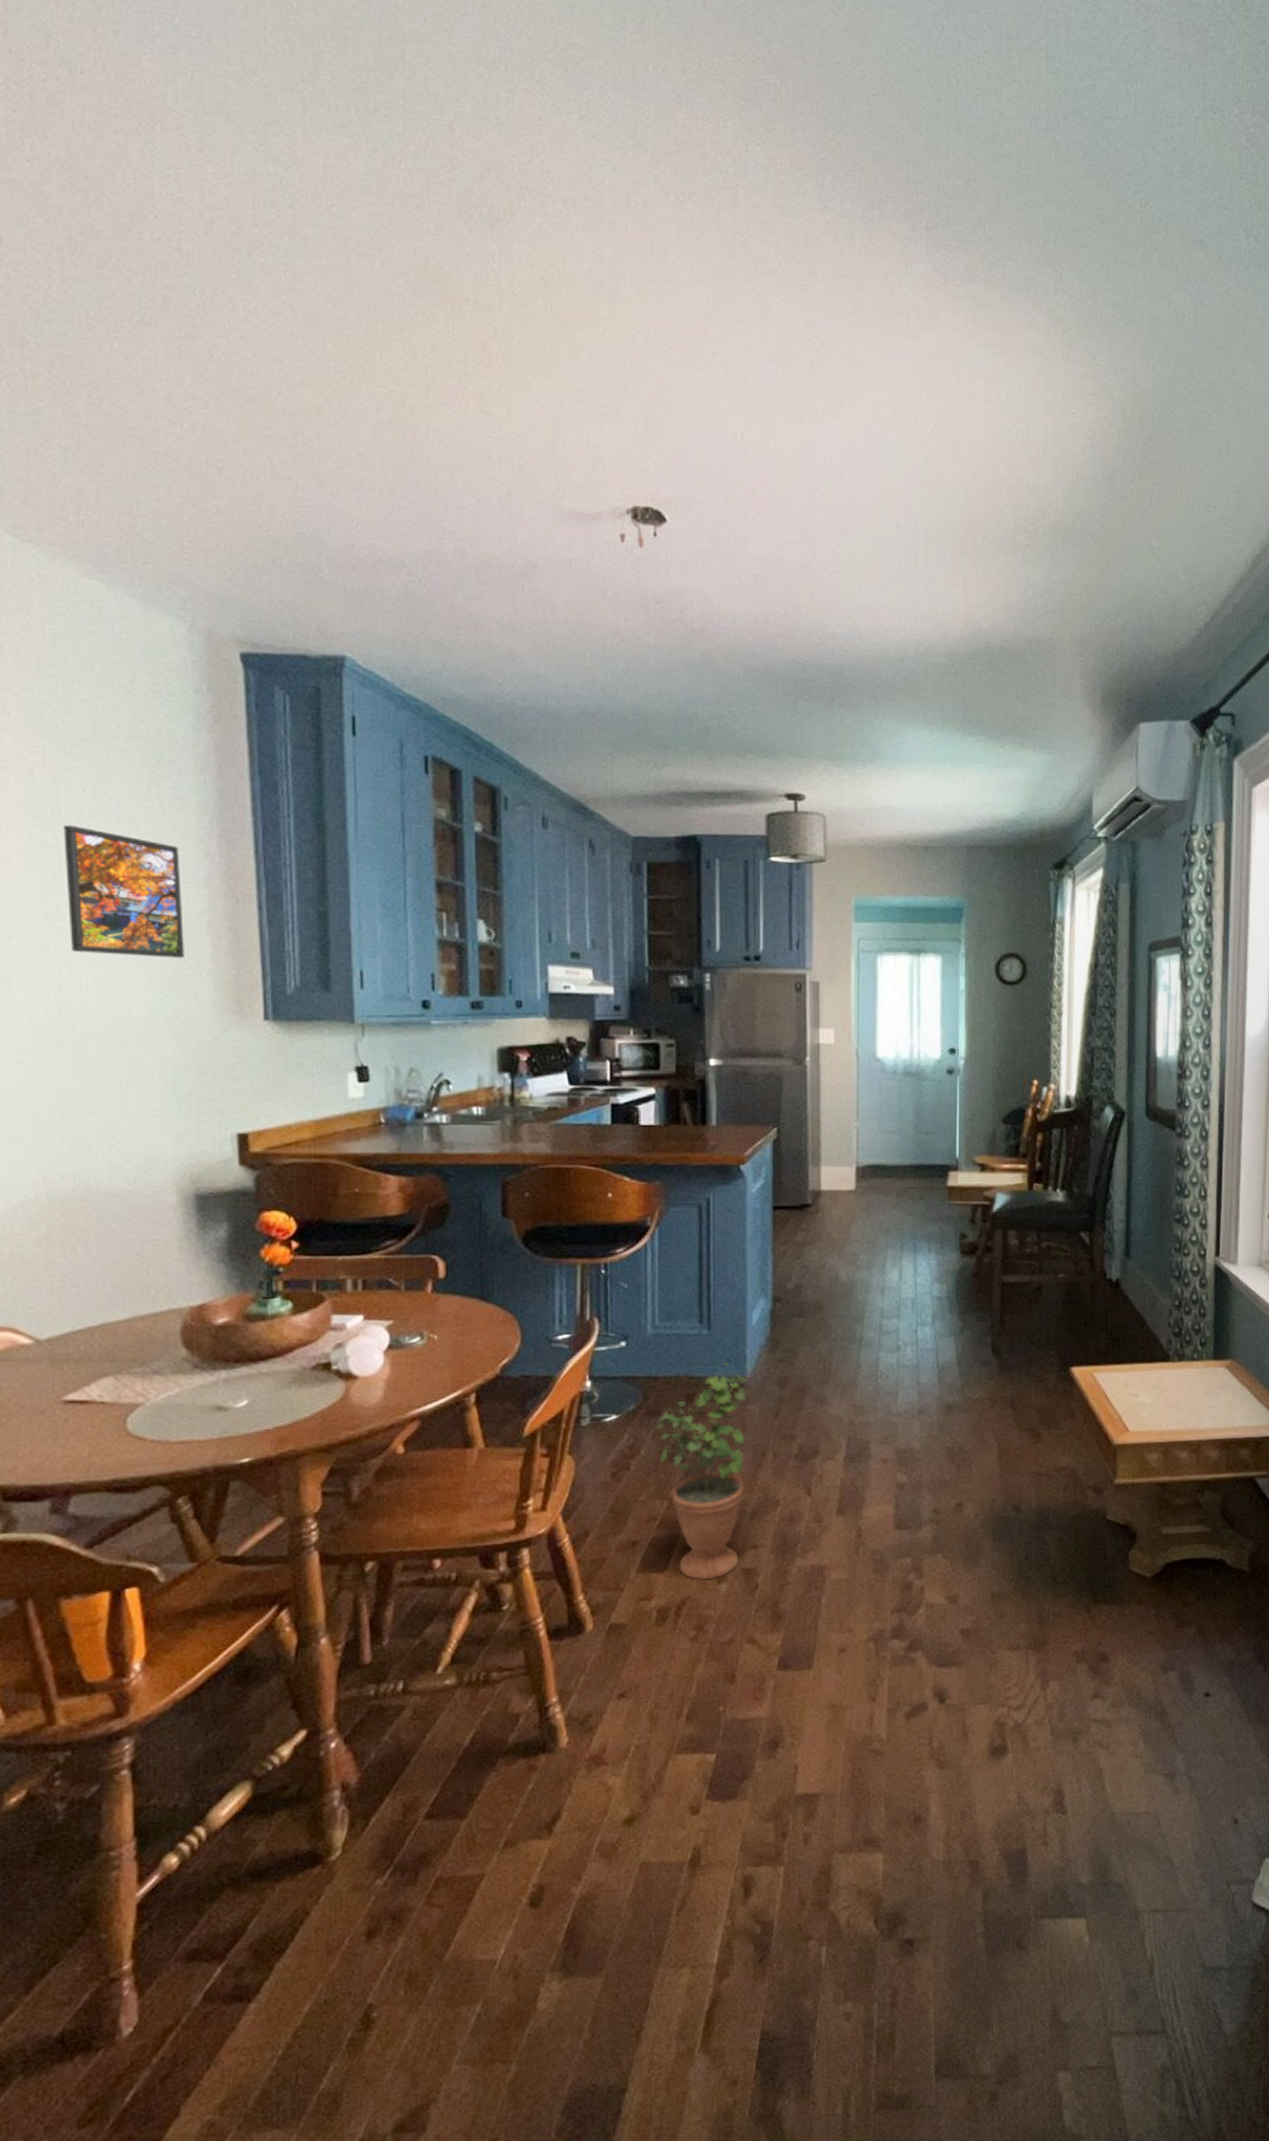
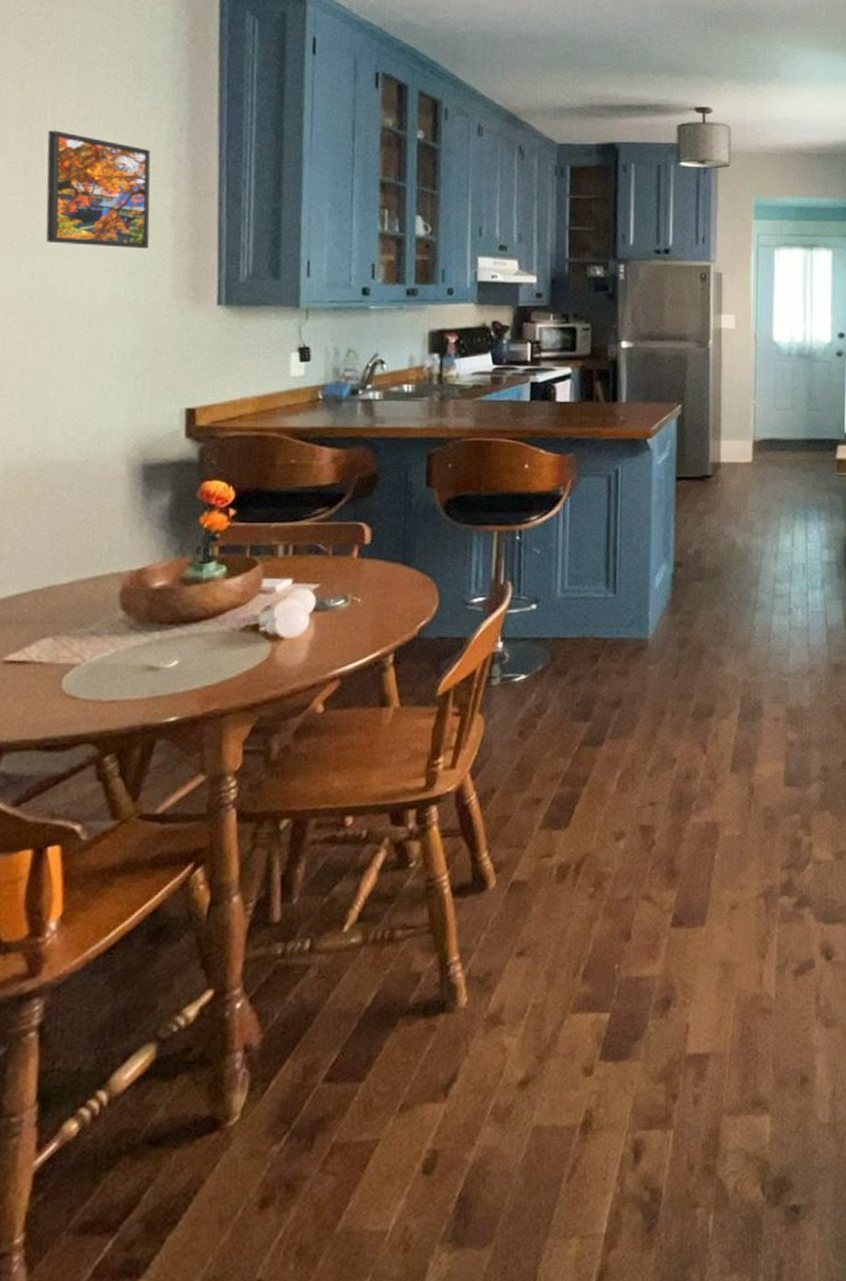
potted plant: present [655,1363,750,1580] -> none [562,625,651,837]

